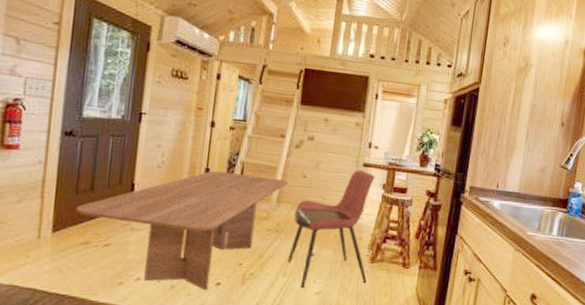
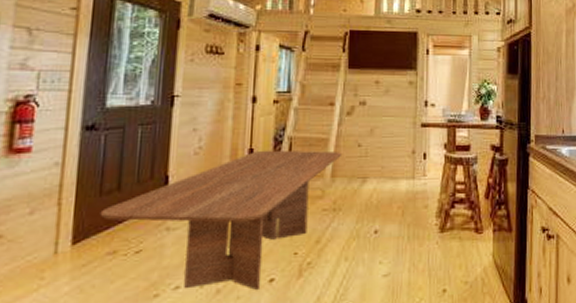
dining chair: present [288,170,375,287] -> none [349,132,438,271]

